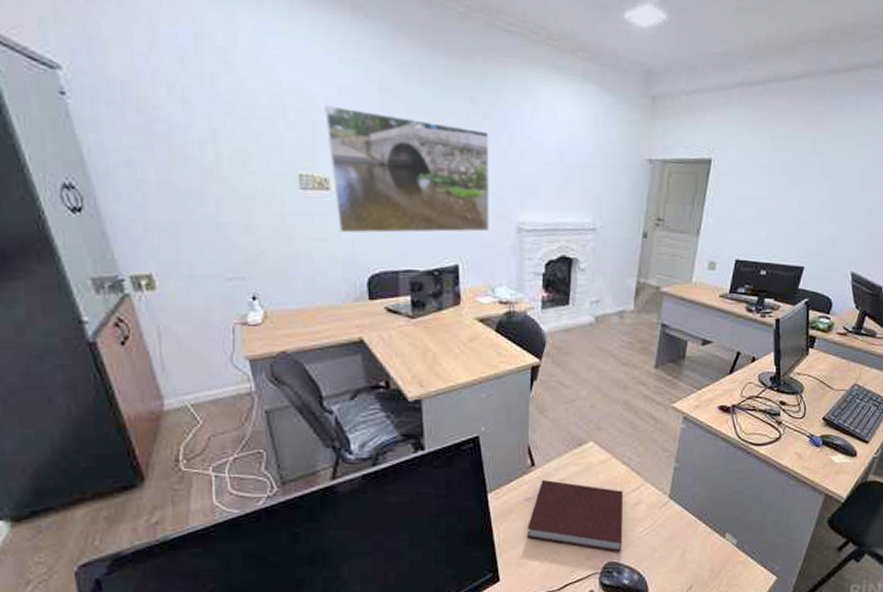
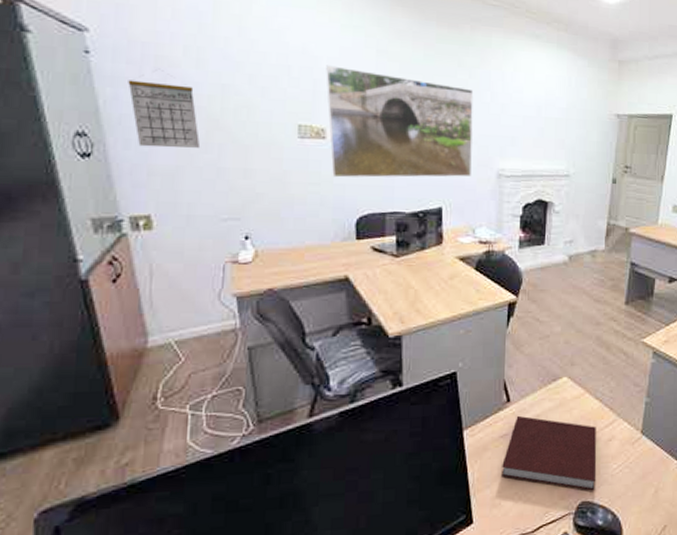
calendar: none [111,113,197,201] -> present [128,70,201,148]

